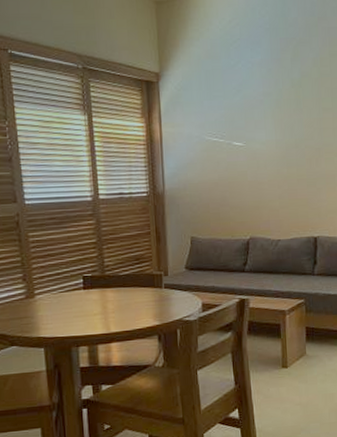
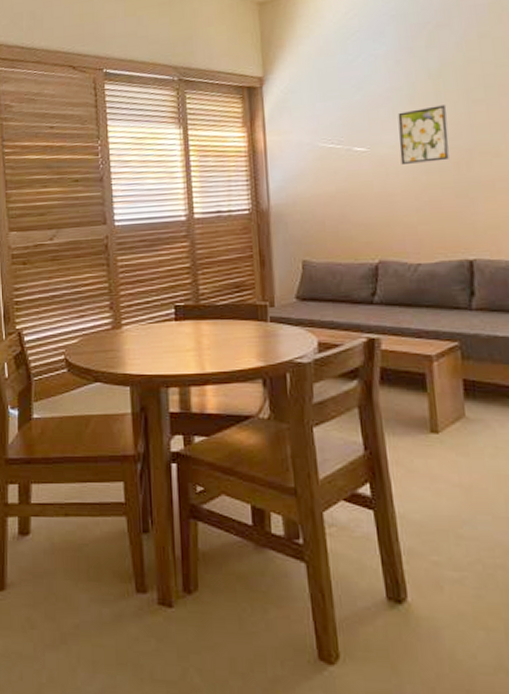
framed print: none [268,111,305,160] -> present [398,105,450,166]

